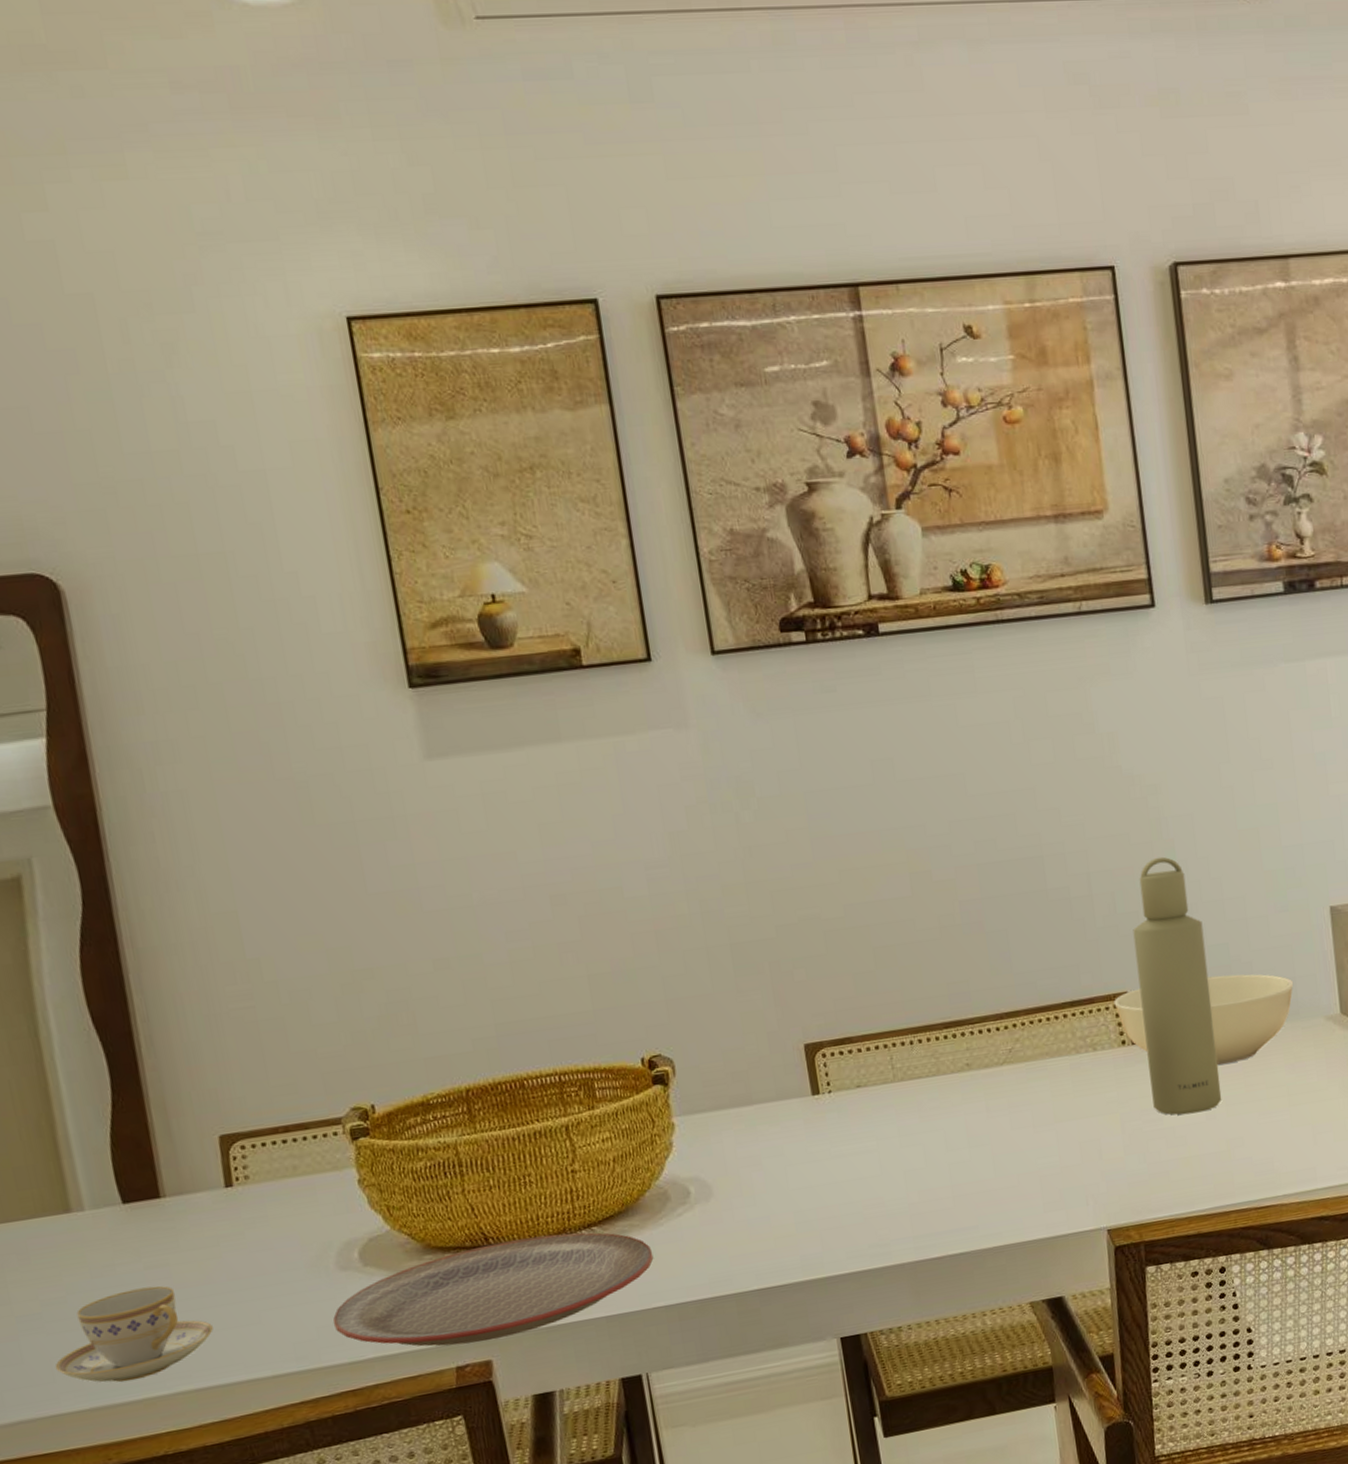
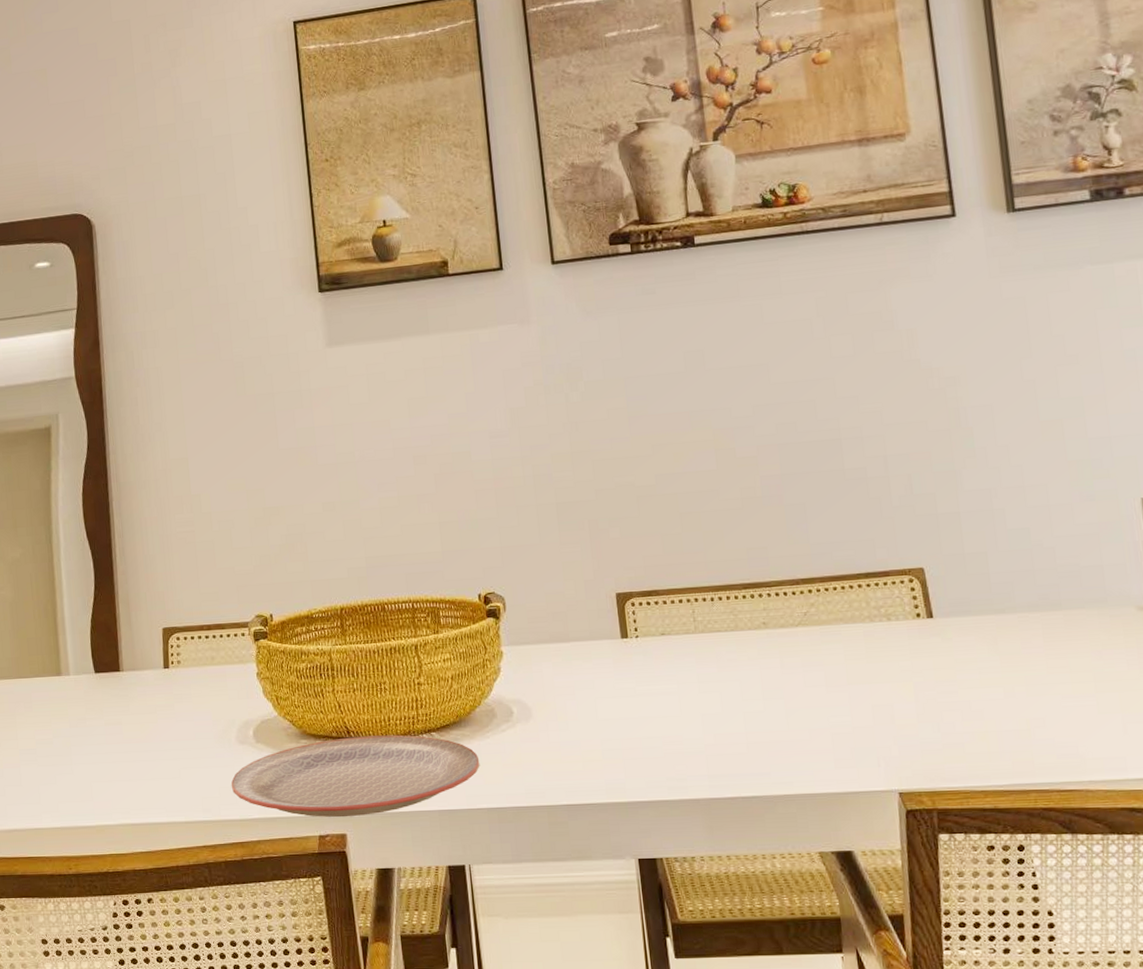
teacup: present [55,1286,213,1383] -> none [41,739,147,810]
bowl: present [1114,974,1294,1065] -> none [909,558,1101,644]
bottle: present [1133,856,1222,1115] -> none [929,443,1022,690]

